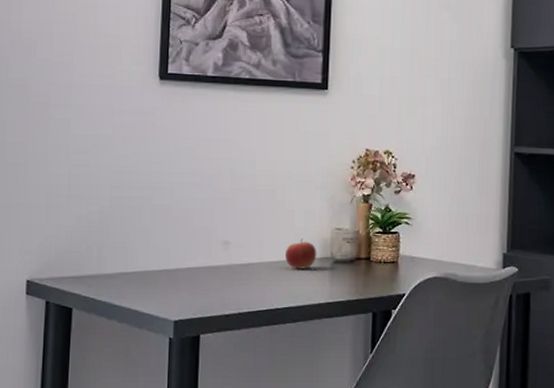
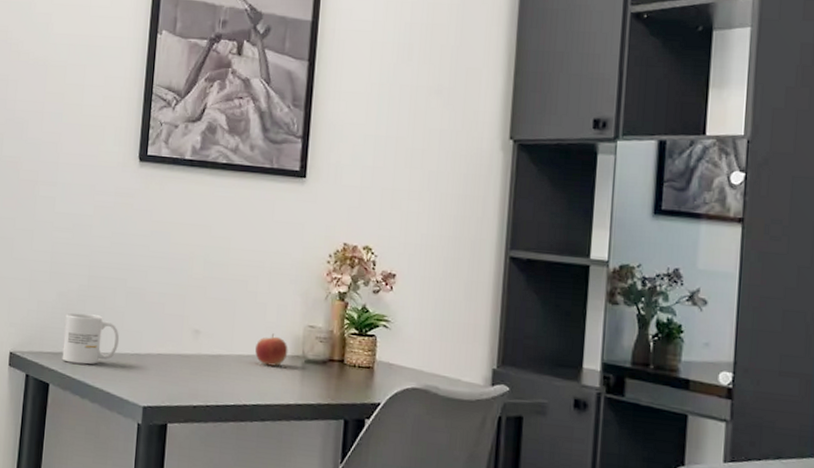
mug: none [85,235,147,285] -> present [62,312,120,365]

